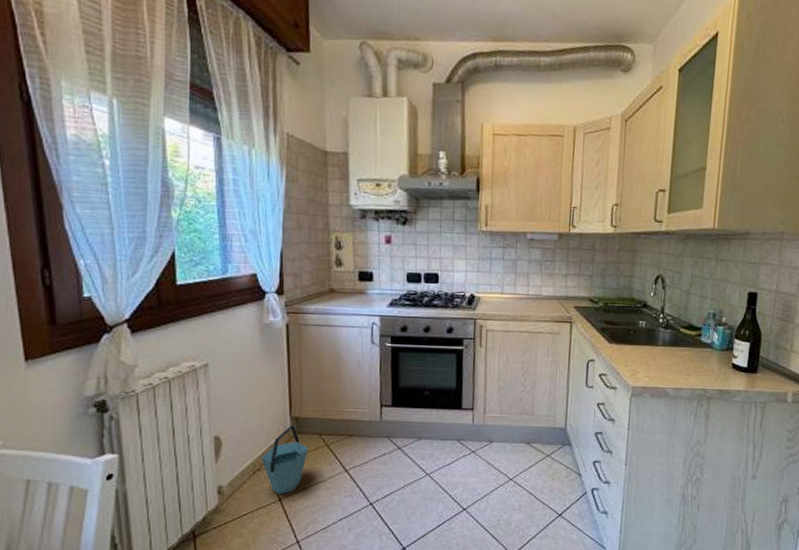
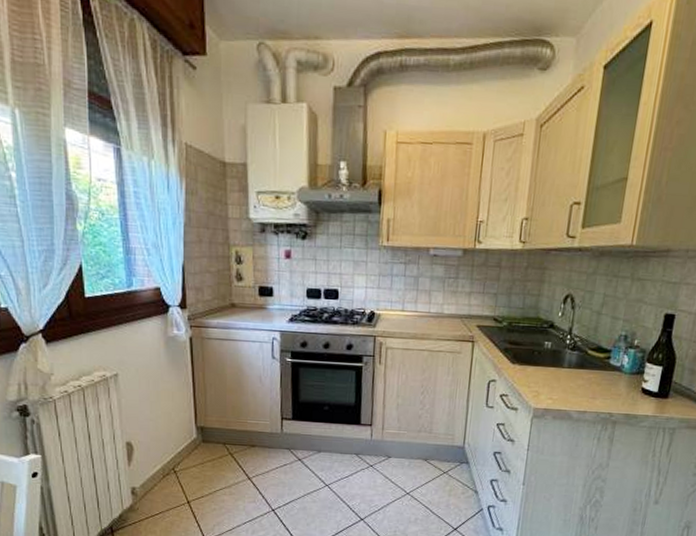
bucket: present [262,425,308,495] -> none [170,434,213,498]

